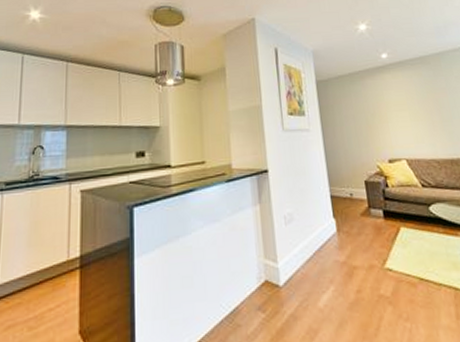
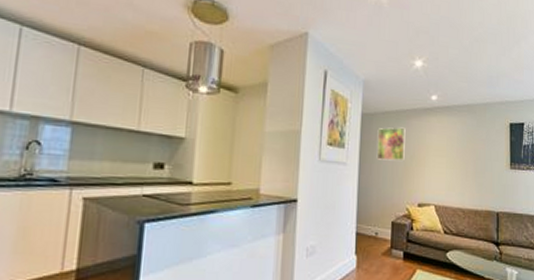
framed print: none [334,88,366,122] -> present [377,127,406,161]

